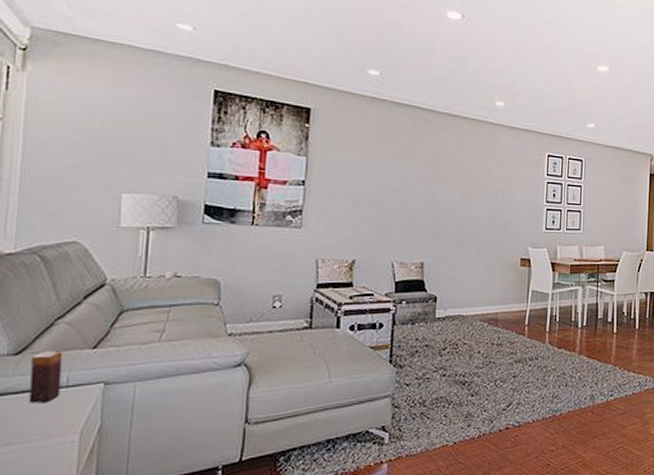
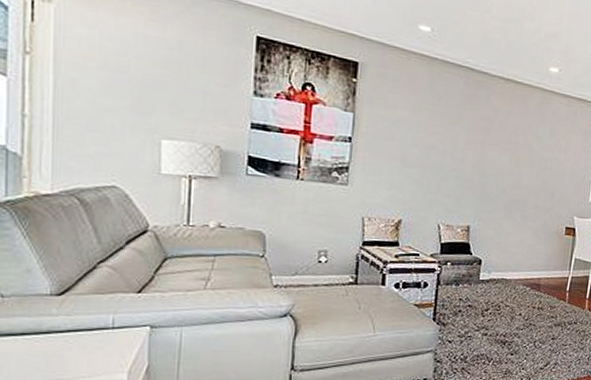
candle: present [28,351,63,404] -> none [75,292,108,343]

